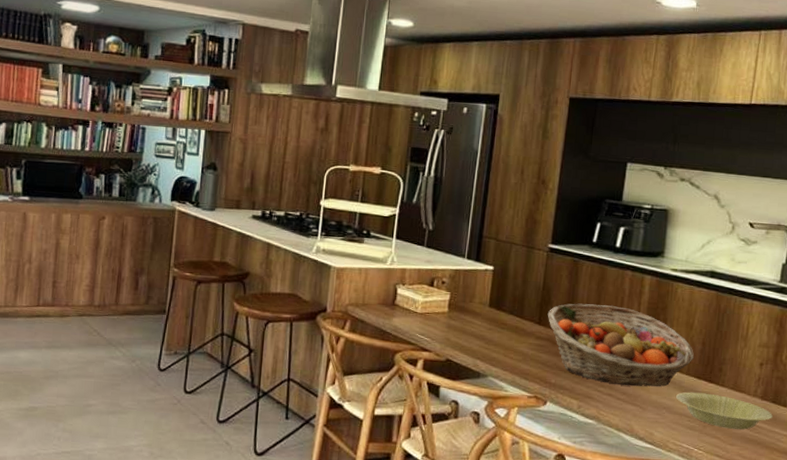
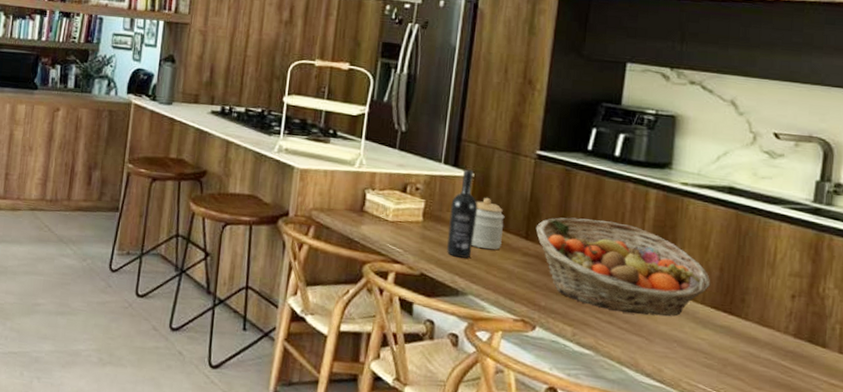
wine bottle: none [470,263,497,345] -> present [447,169,478,259]
jar: none [491,288,521,335] -> present [471,197,505,250]
bowl: present [676,392,773,430] -> none [689,324,809,372]

